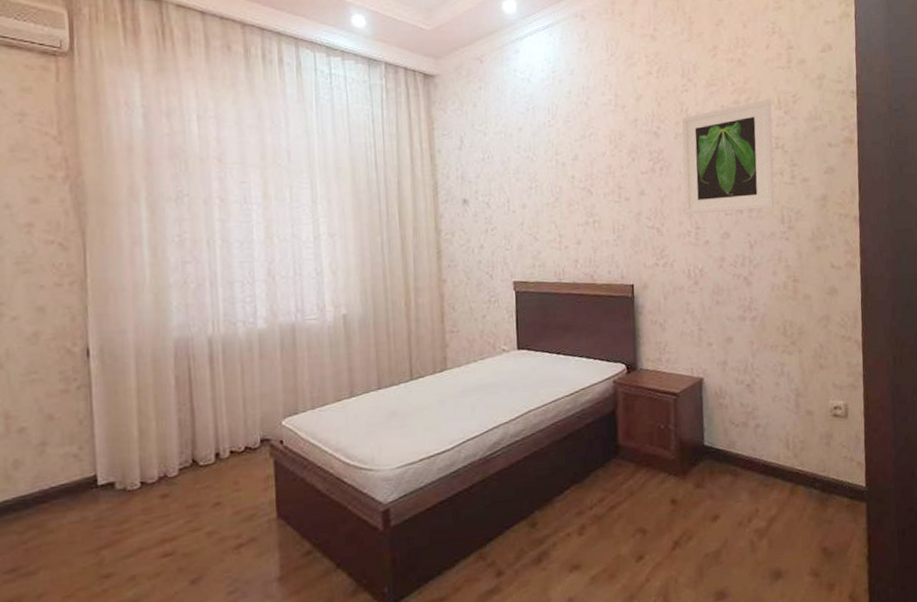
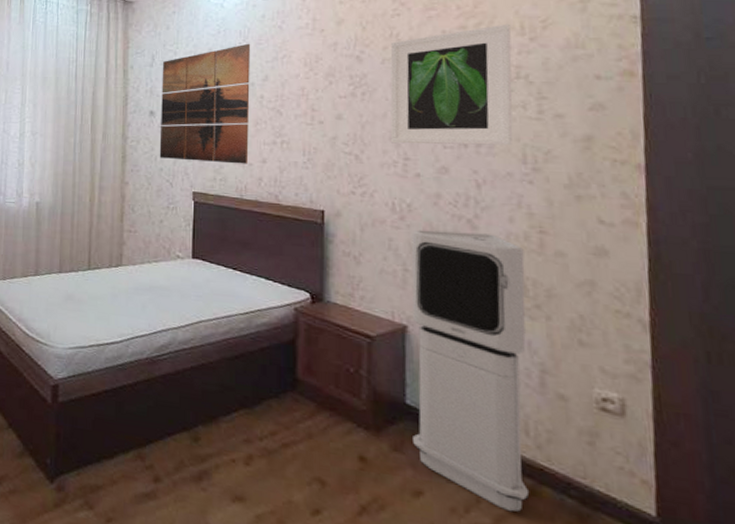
wall art: none [472,121,565,250] -> present [159,43,251,164]
air purifier: none [704,287,790,512] -> present [411,229,530,512]

